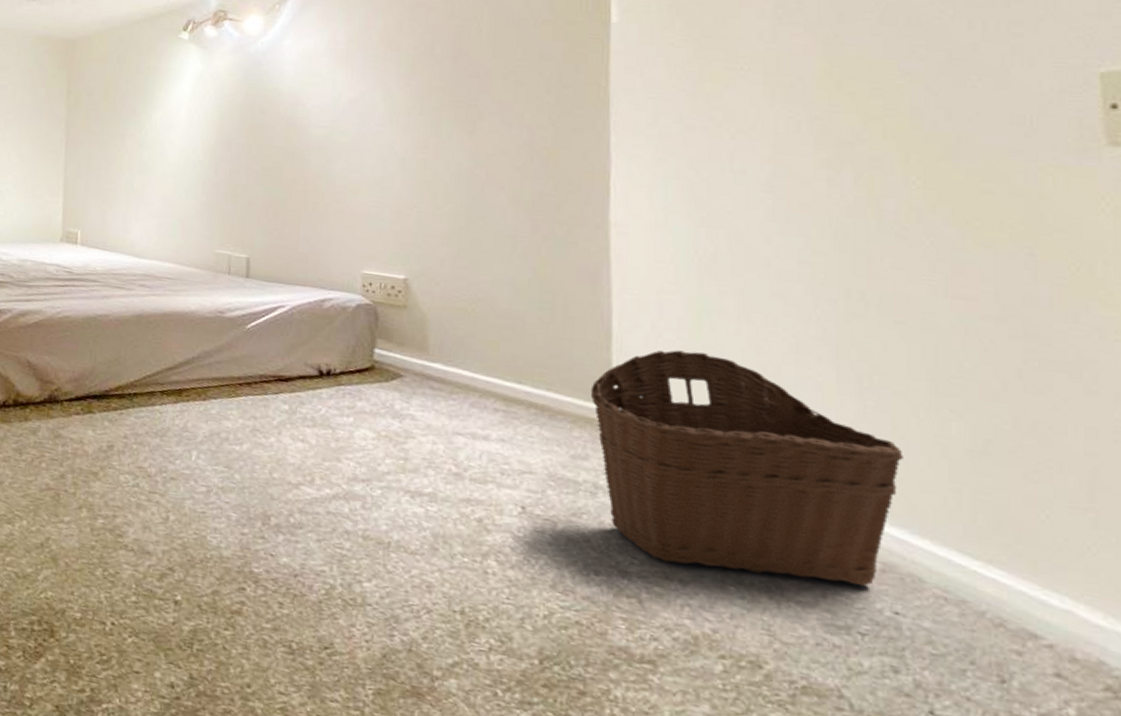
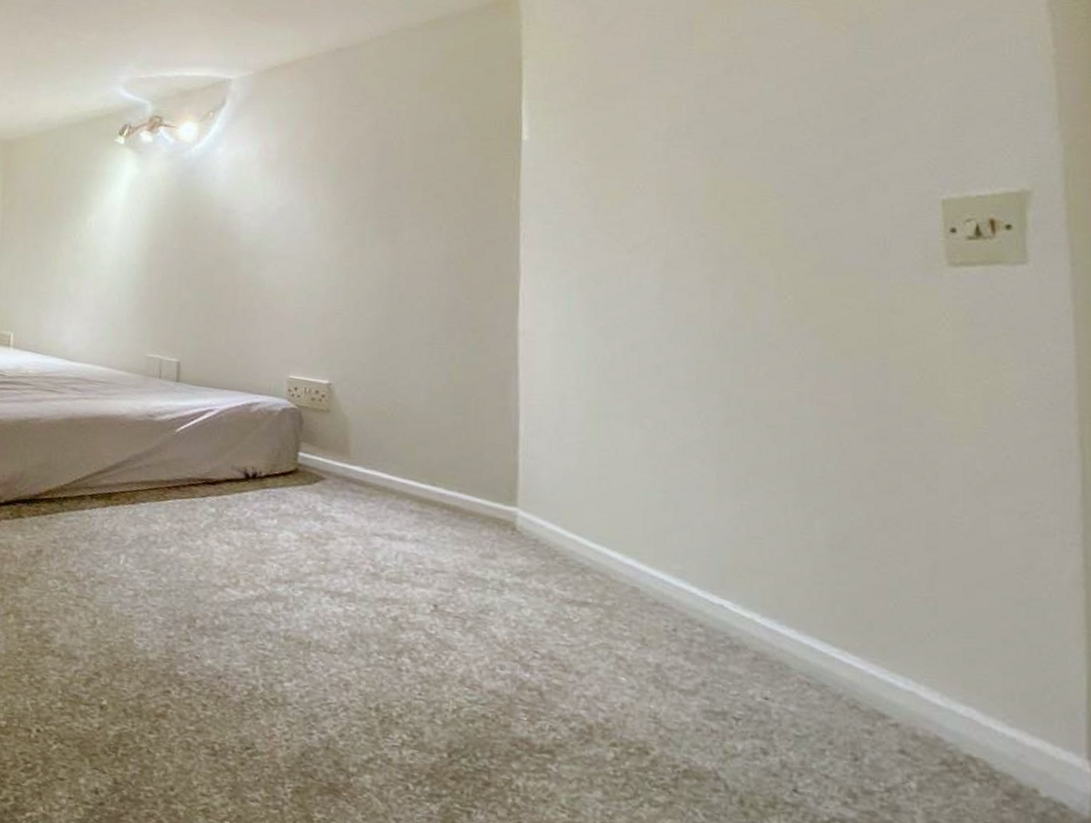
wicker basket: present [590,350,903,586] -> none [498,453,774,674]

